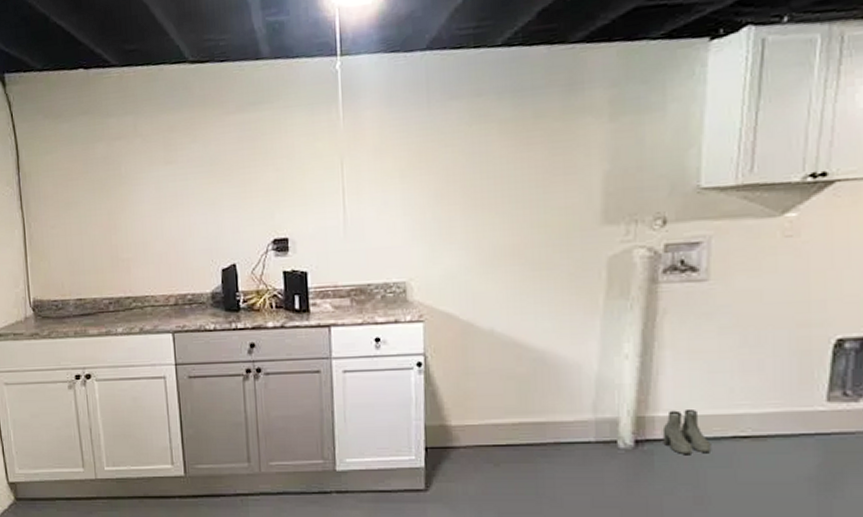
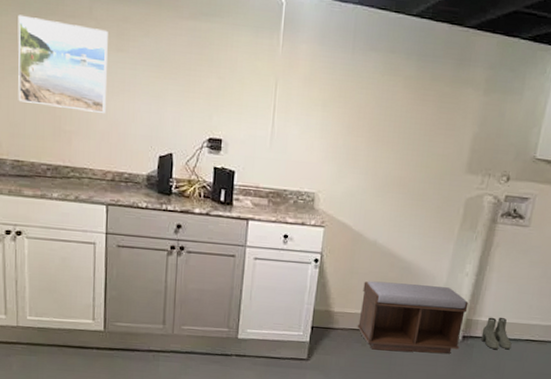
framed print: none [67,144,161,237] -> present [18,14,108,113]
bench: none [484,377,636,470] -> present [357,281,469,354]

